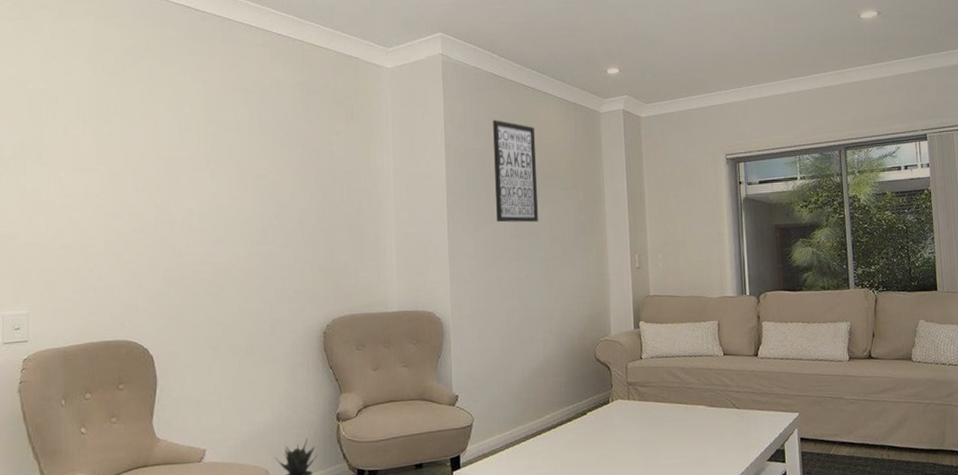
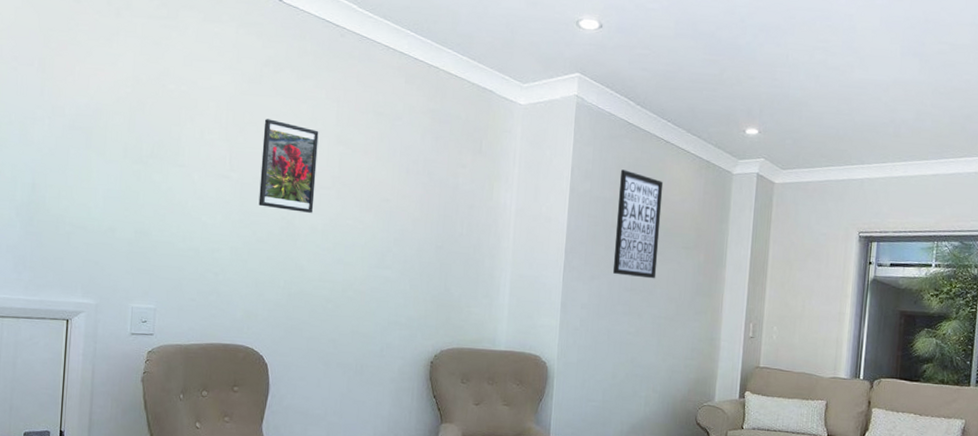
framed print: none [130,108,188,197] -> present [258,119,319,213]

